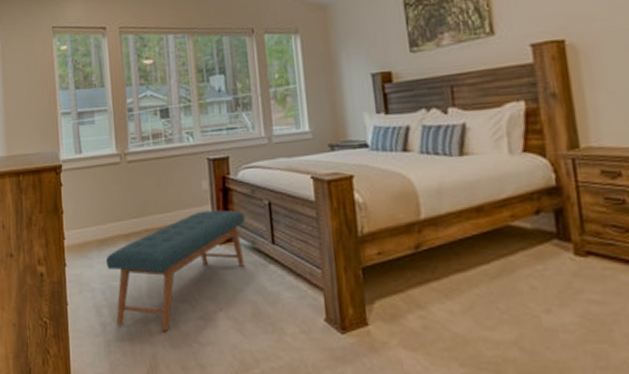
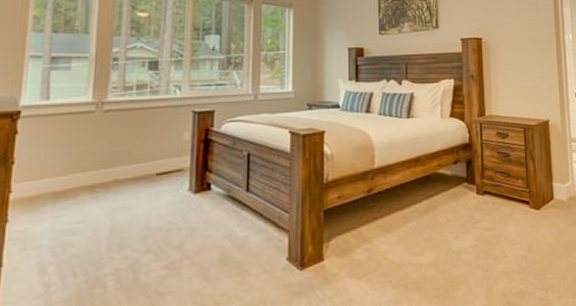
bench: present [105,210,245,331] -> none [60,160,223,284]

